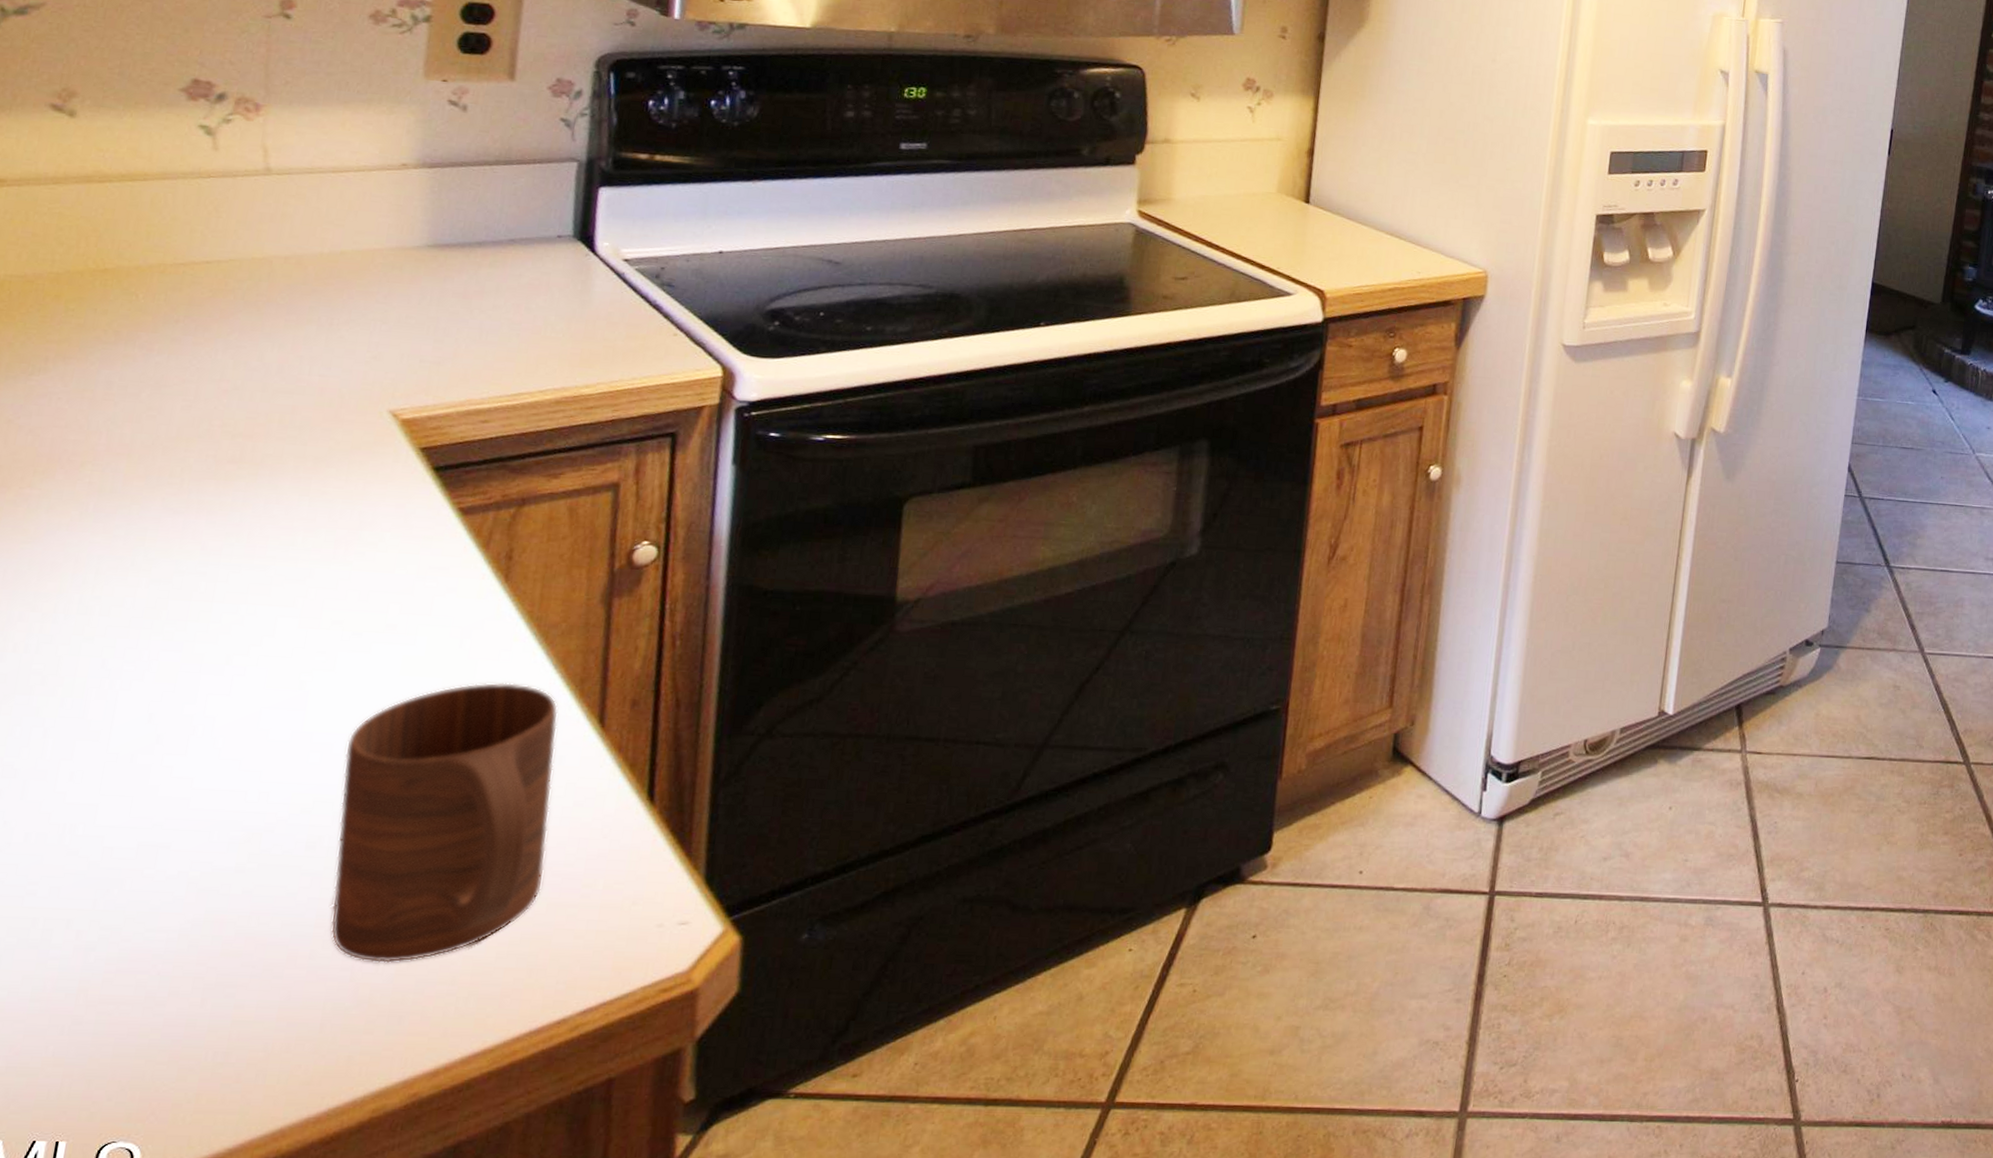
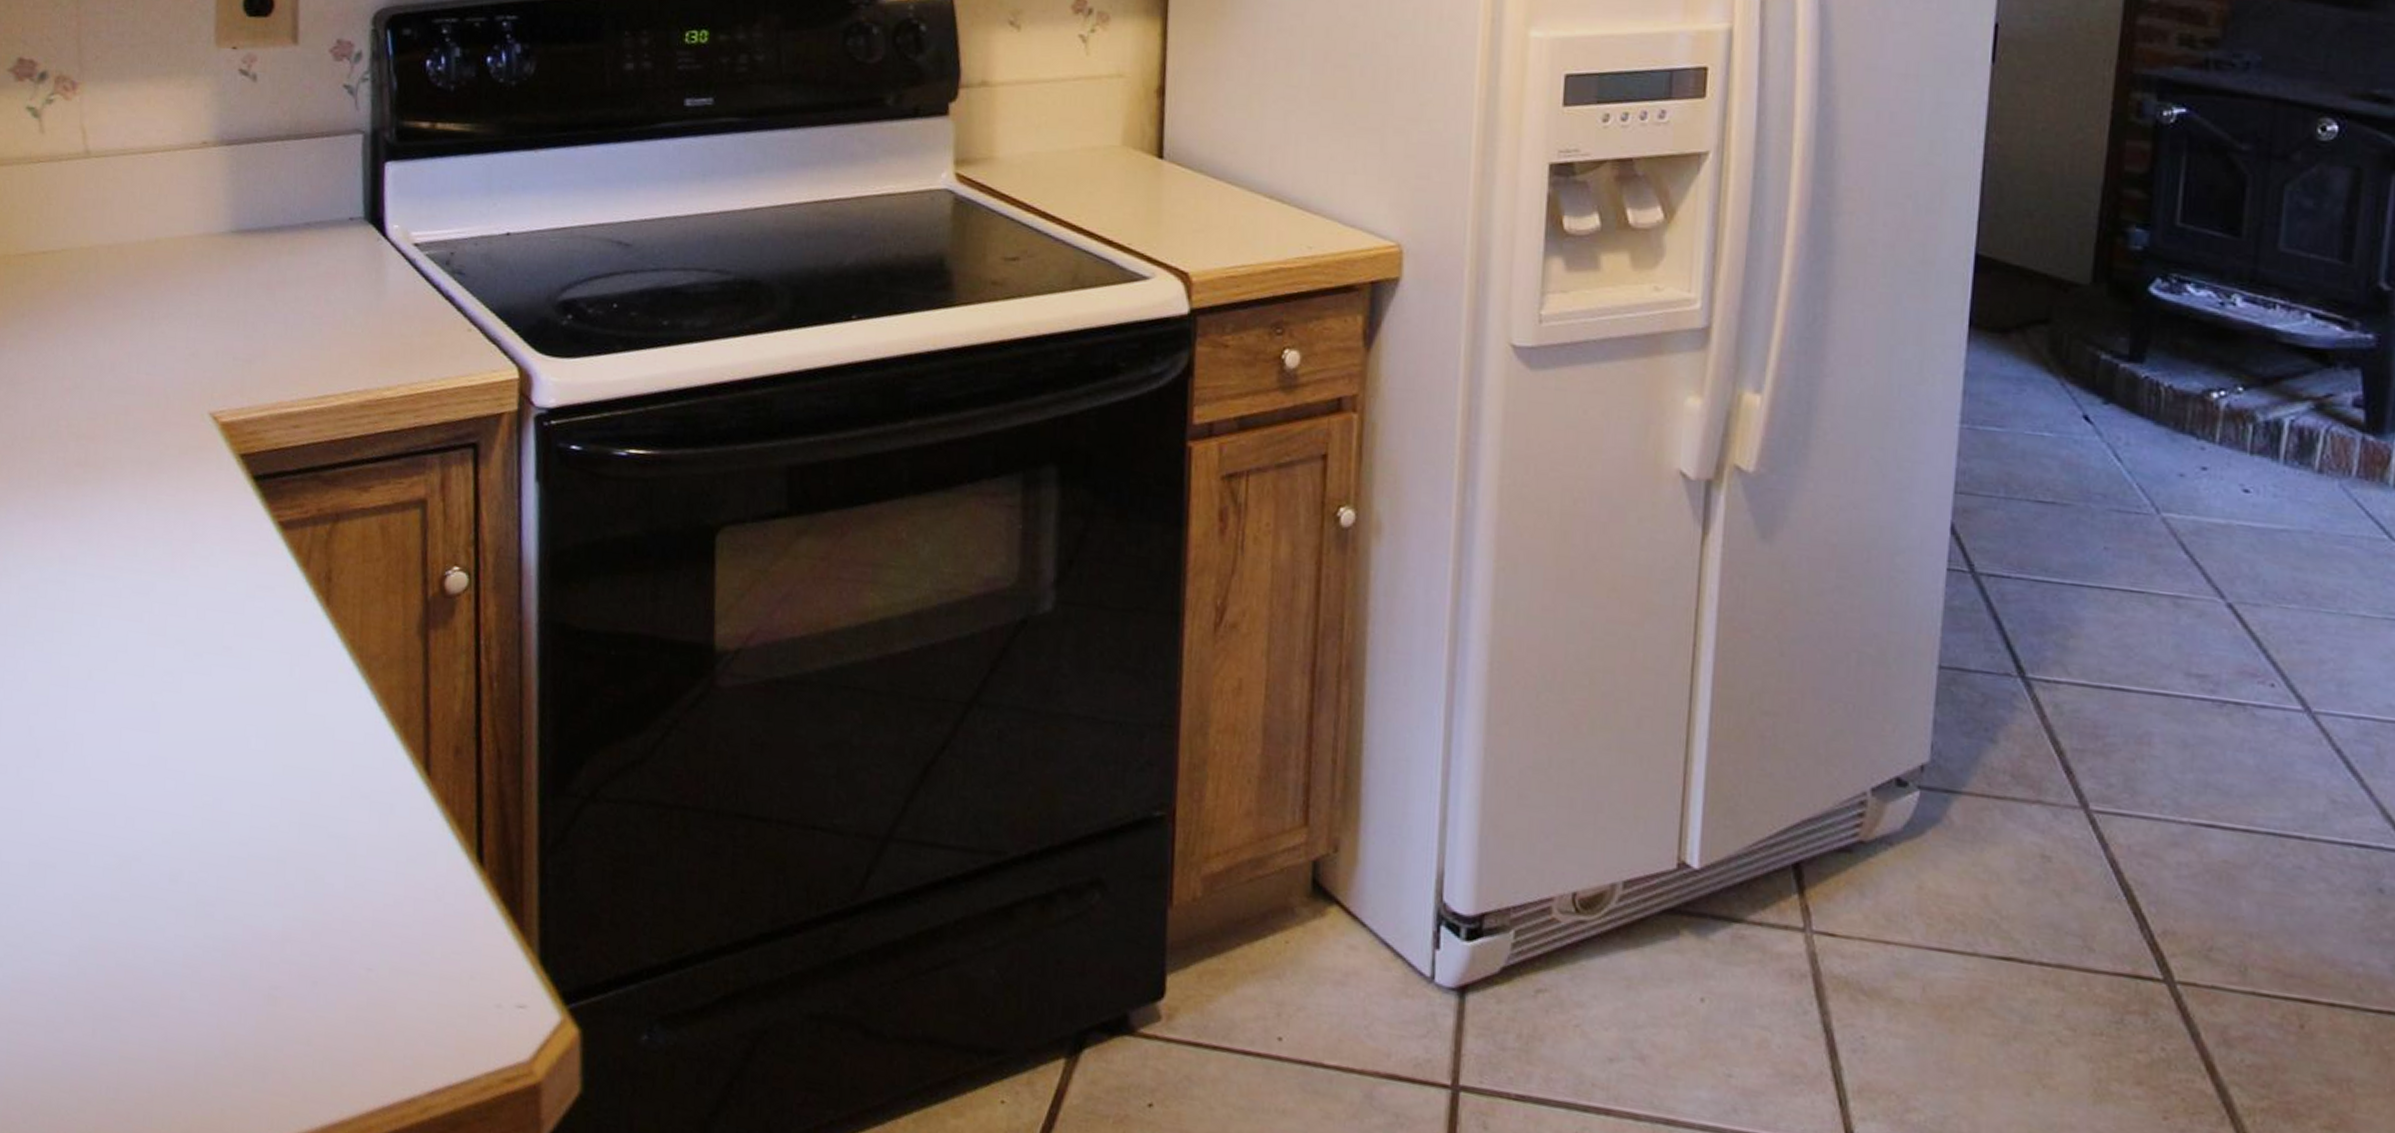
cup: present [330,682,559,963] -> none [196,716,386,1015]

